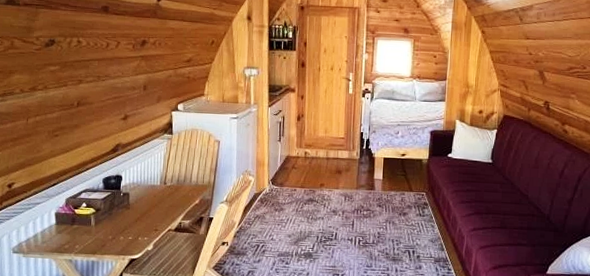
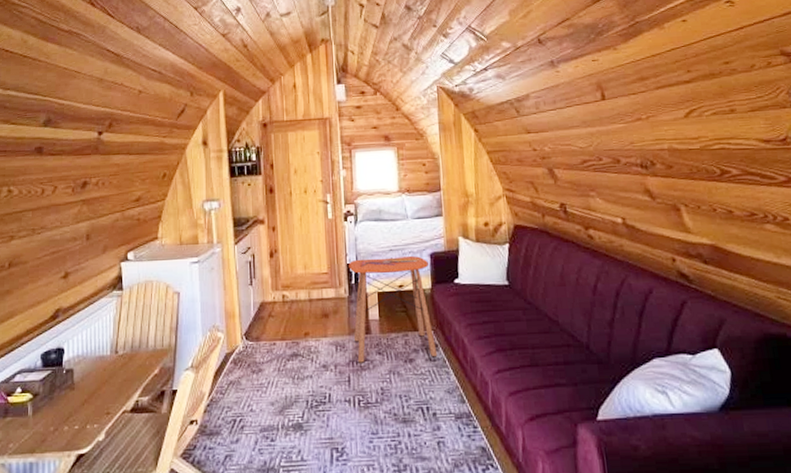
side table: none [360,129,428,214] -> present [348,256,438,363]

